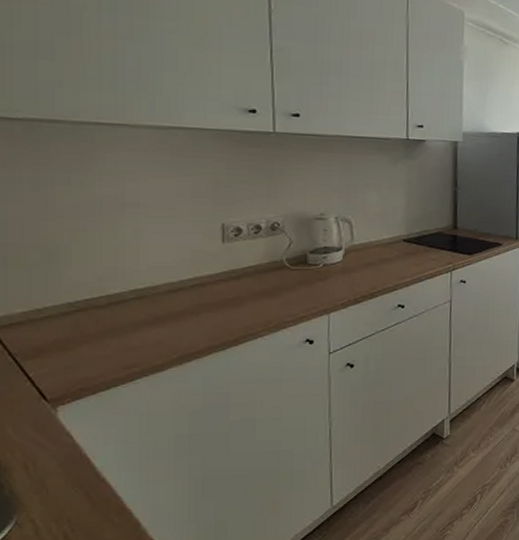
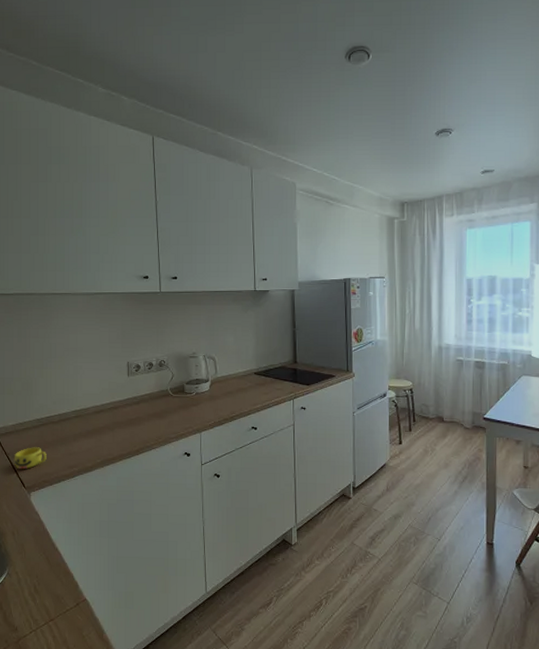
cup: none [25,342,86,376] -> present [14,447,47,470]

